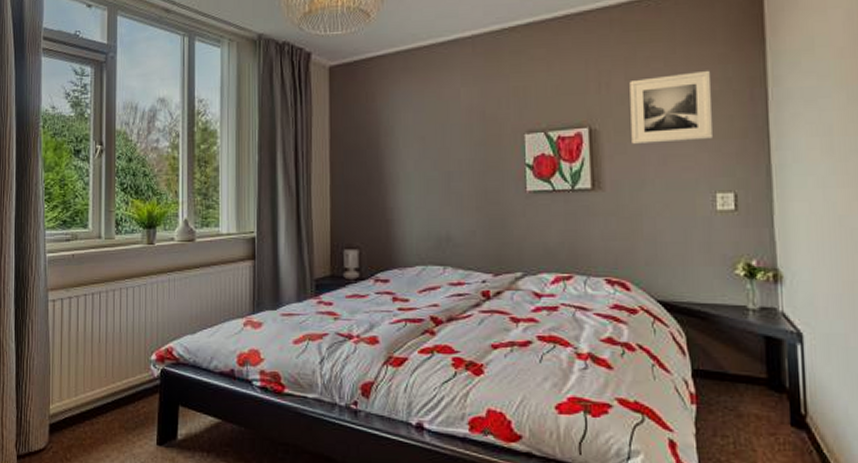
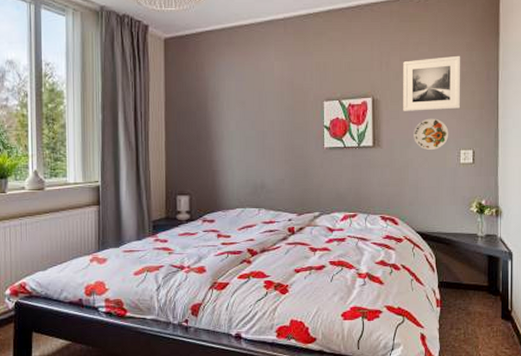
decorative plate: none [648,152,699,194] -> present [414,118,449,151]

